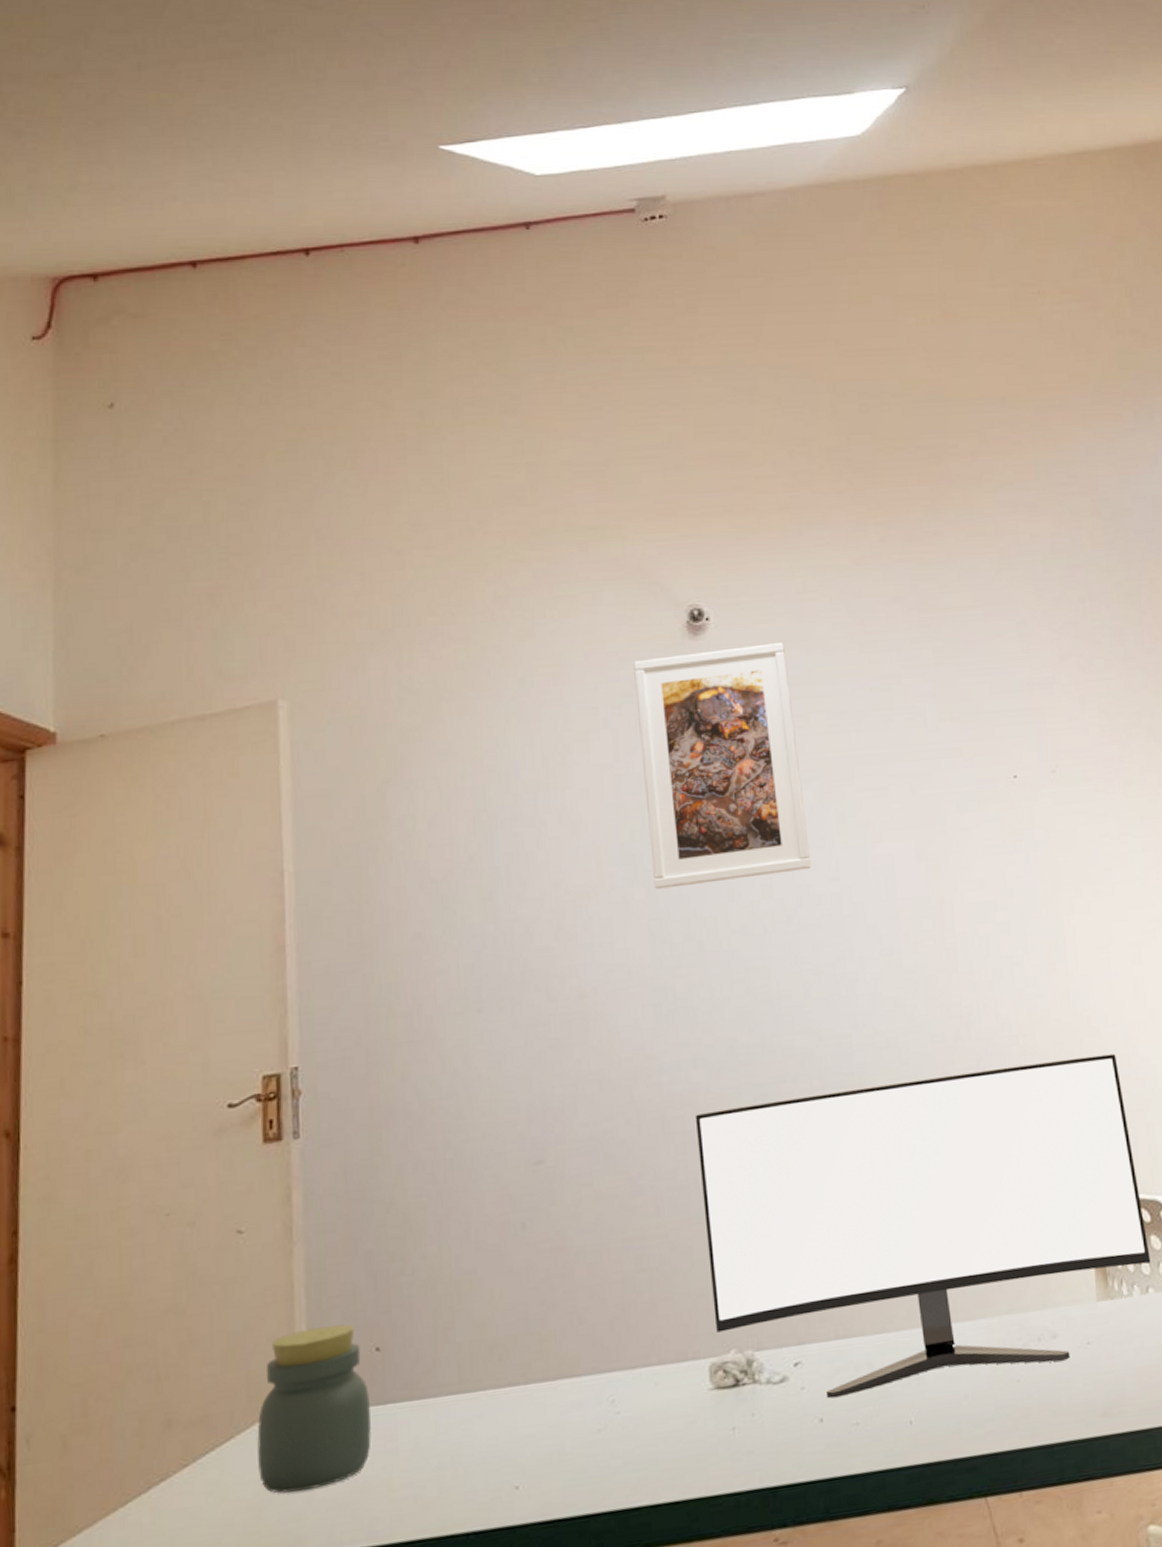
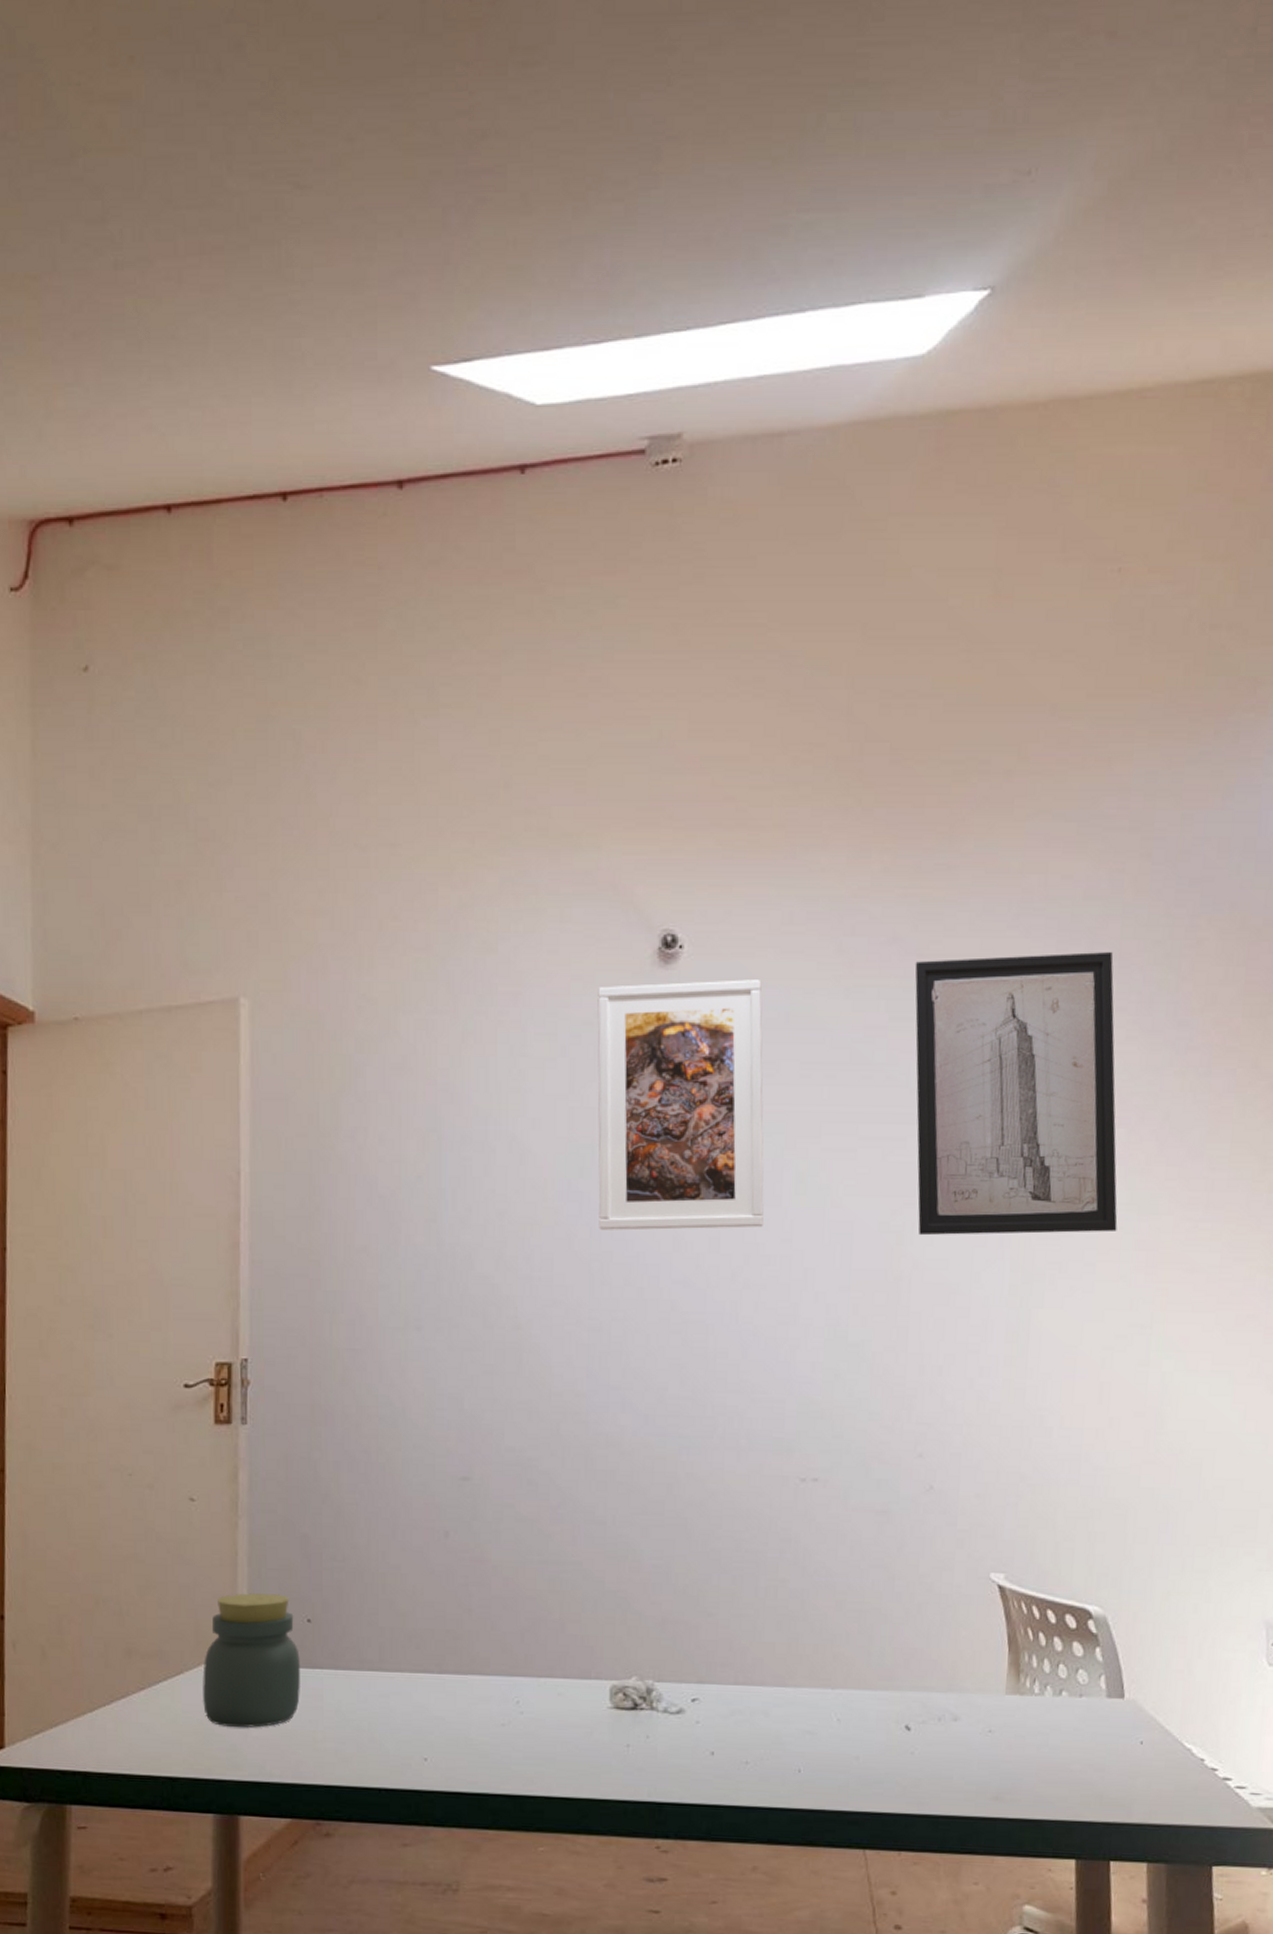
monitor: present [695,1053,1151,1399] -> none [618,1454,1070,1744]
wall art: none [917,595,1126,860] -> present [914,952,1118,1236]

